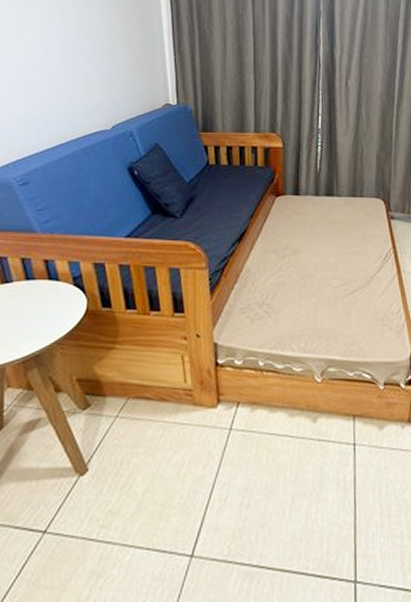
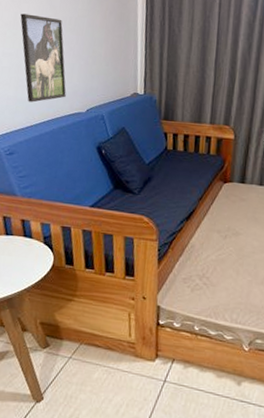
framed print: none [24,21,86,122] -> present [20,13,66,103]

